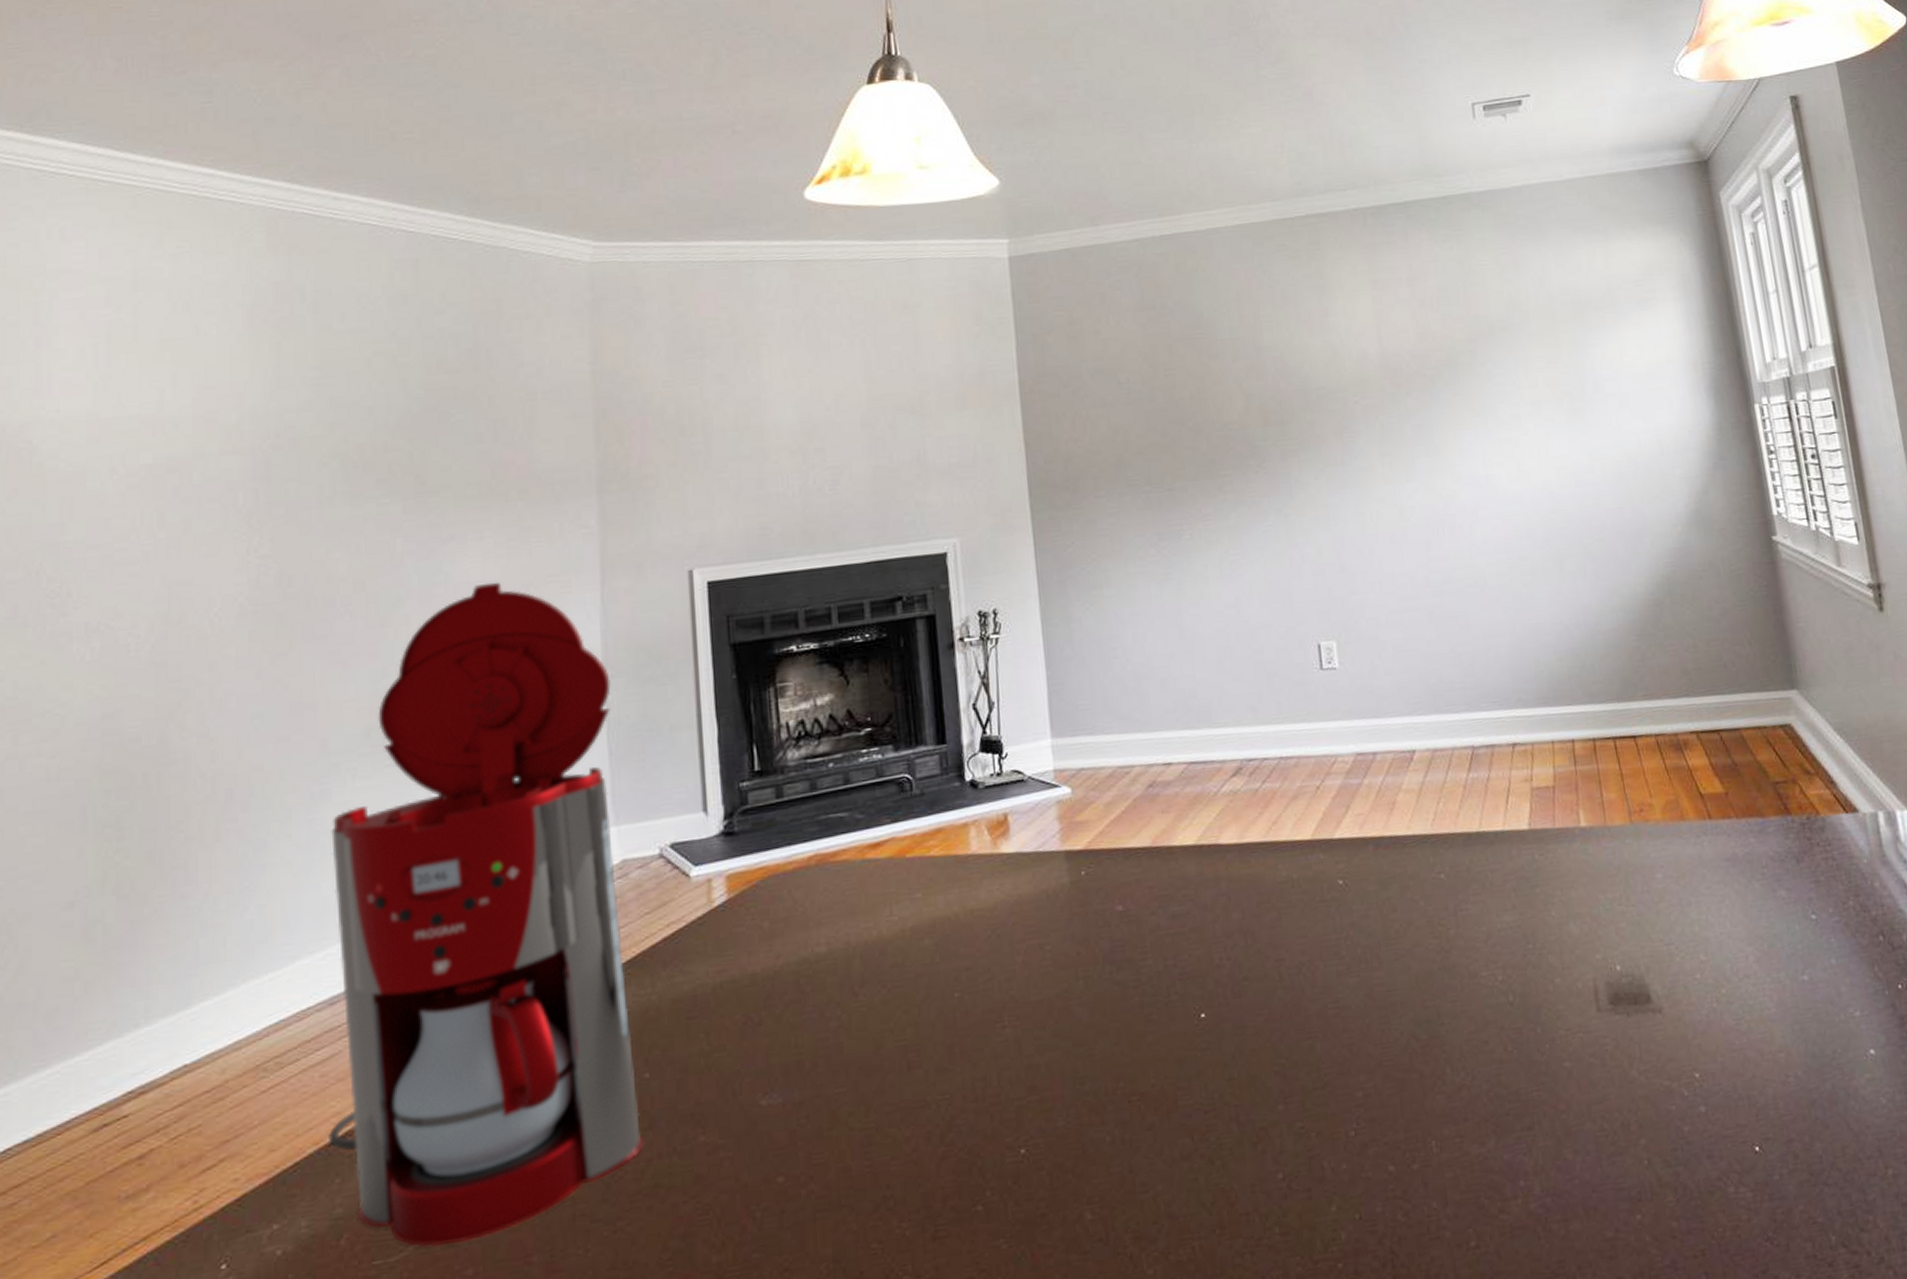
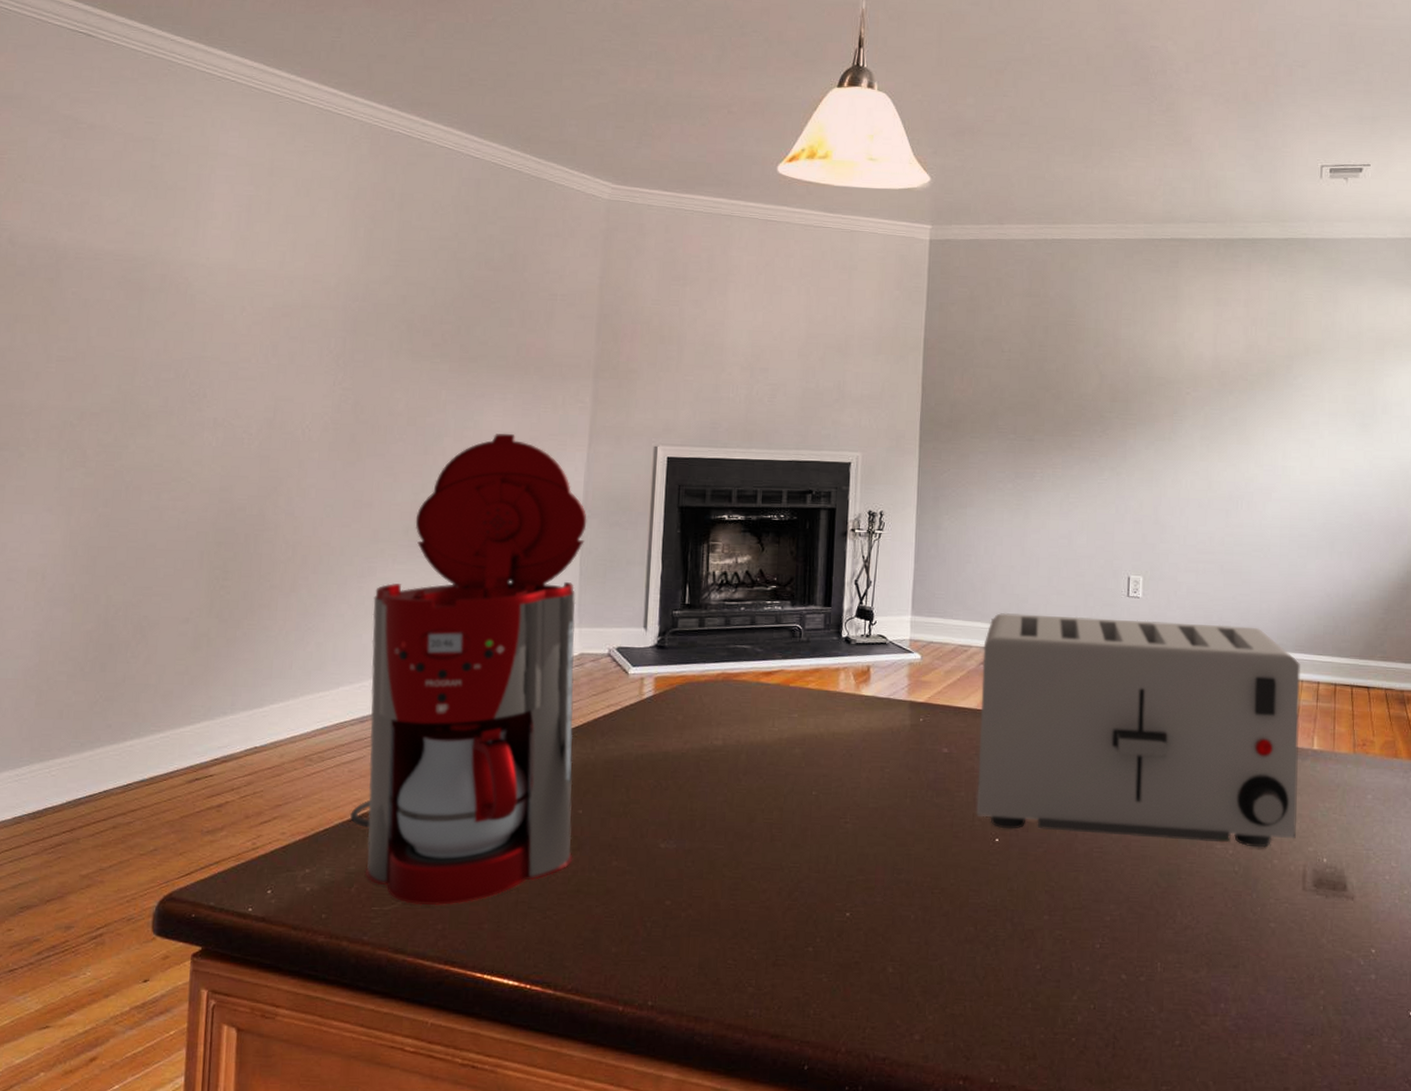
toaster: none [1149,682,1578,1000] -> present [976,612,1300,848]

